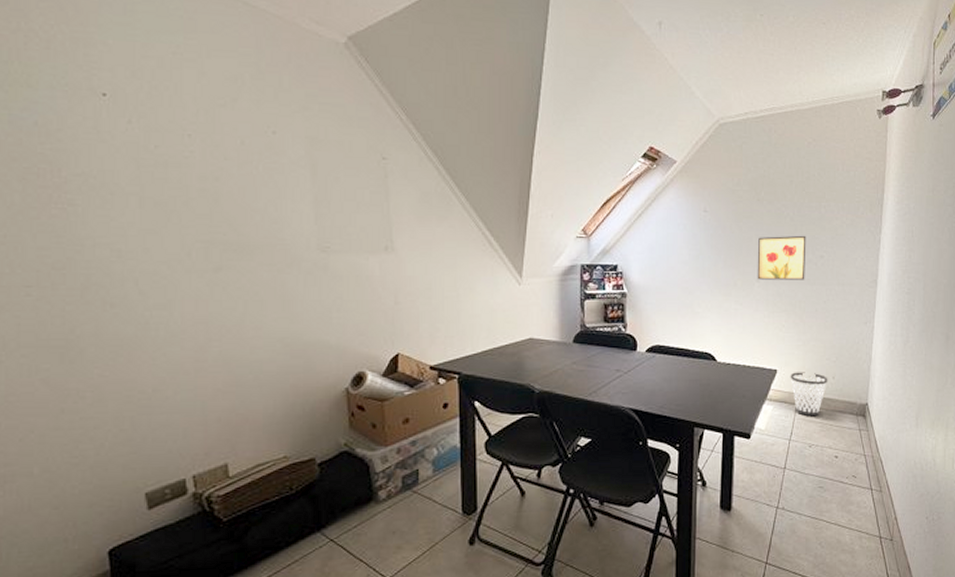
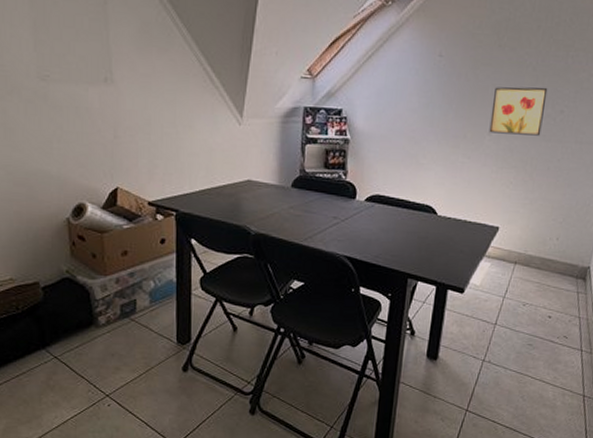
wastebasket: present [790,372,828,417] -> none [511,231,552,277]

